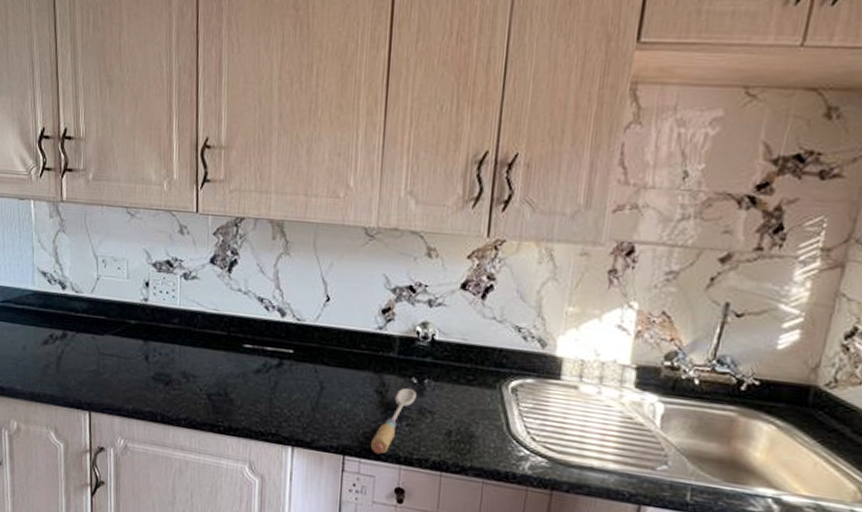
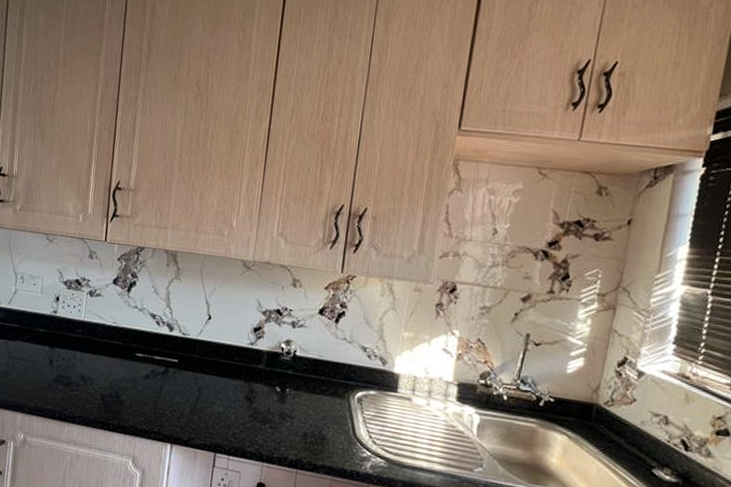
spoon: present [371,387,417,455] -> none [239,395,279,453]

